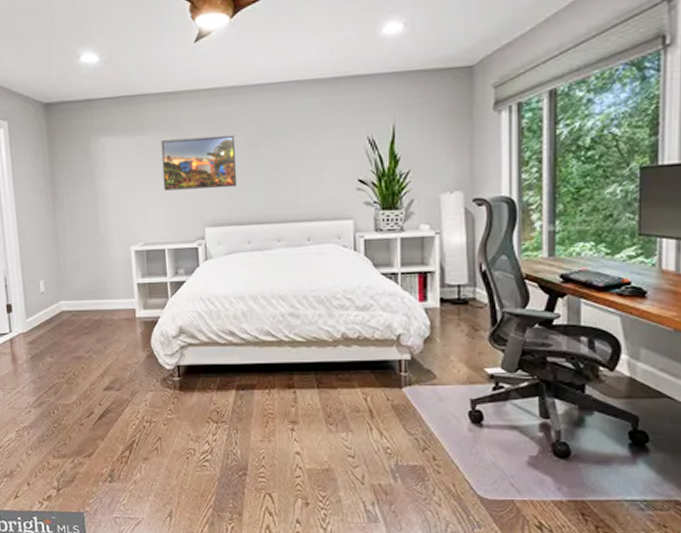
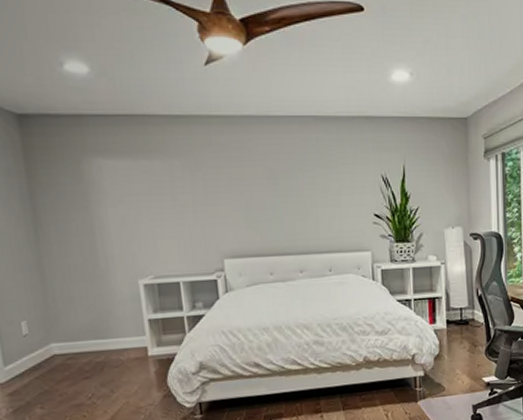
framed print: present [161,134,236,191] -> none [170,165,256,220]

